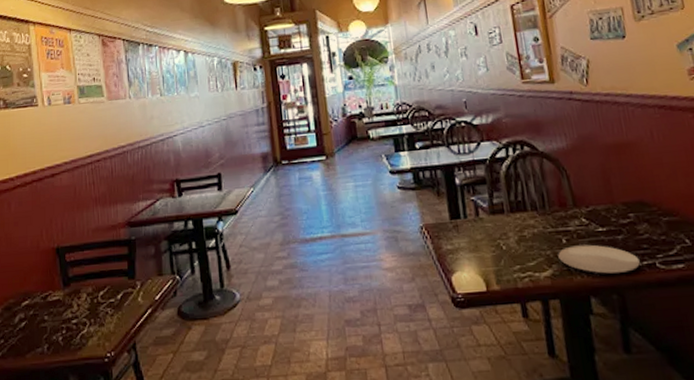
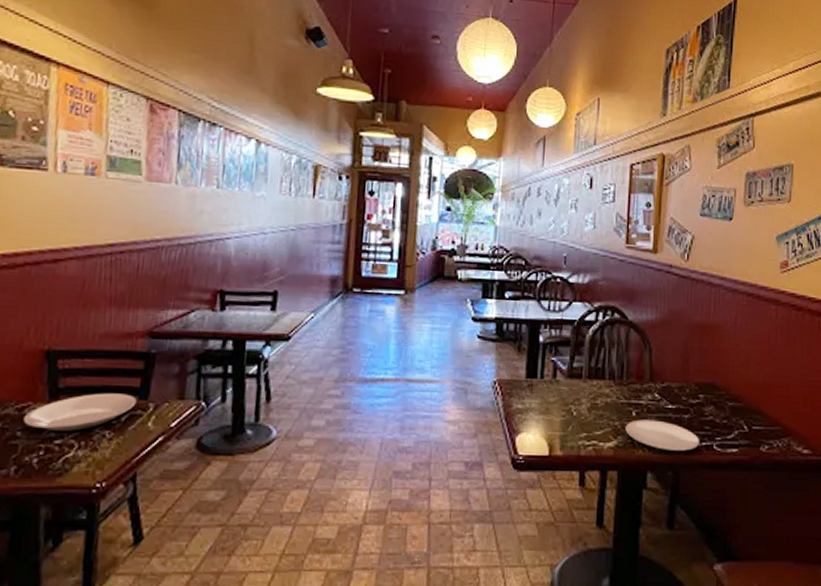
plate: none [48,276,127,315] -> present [23,393,137,435]

